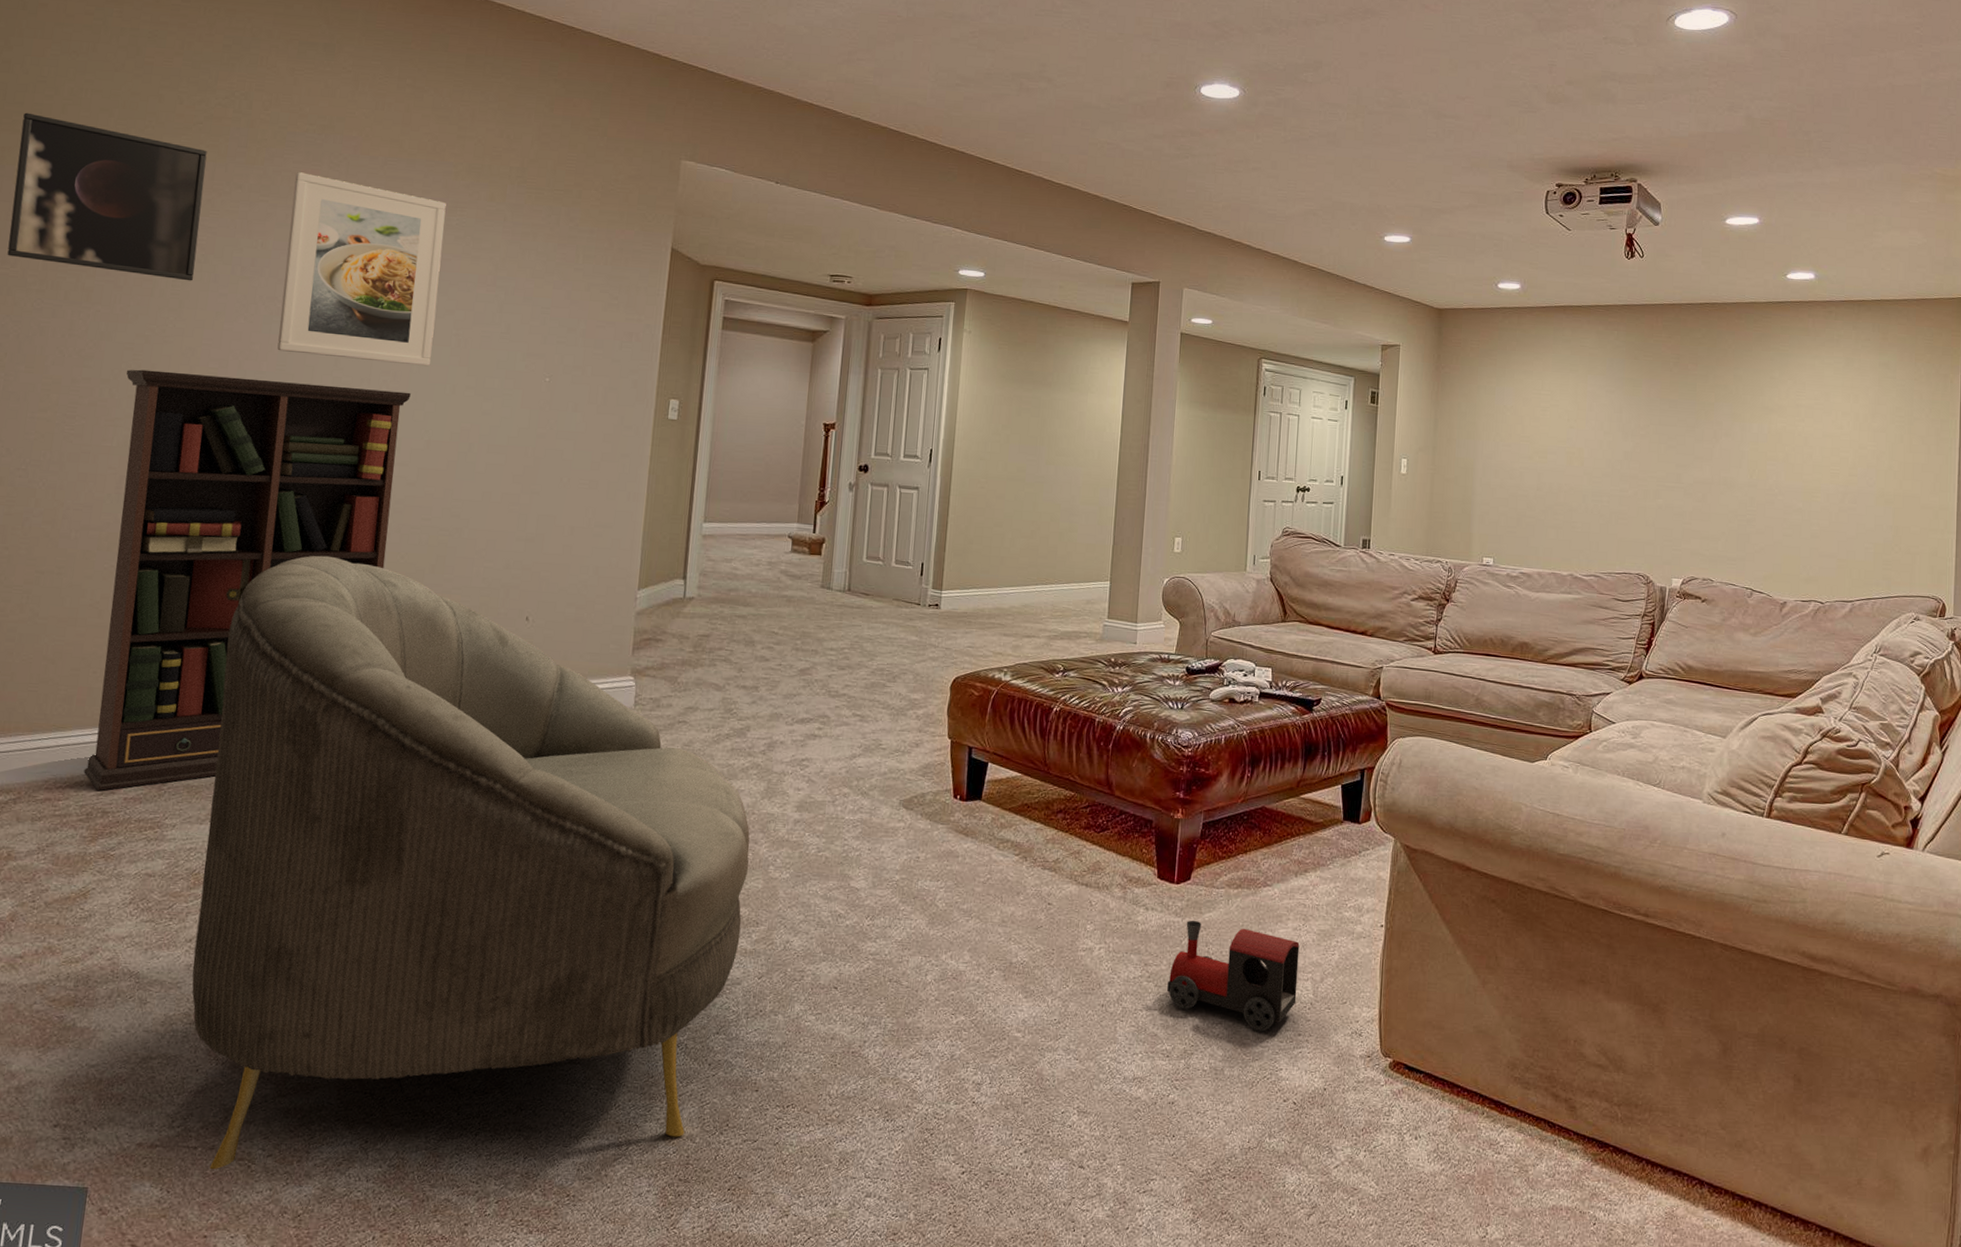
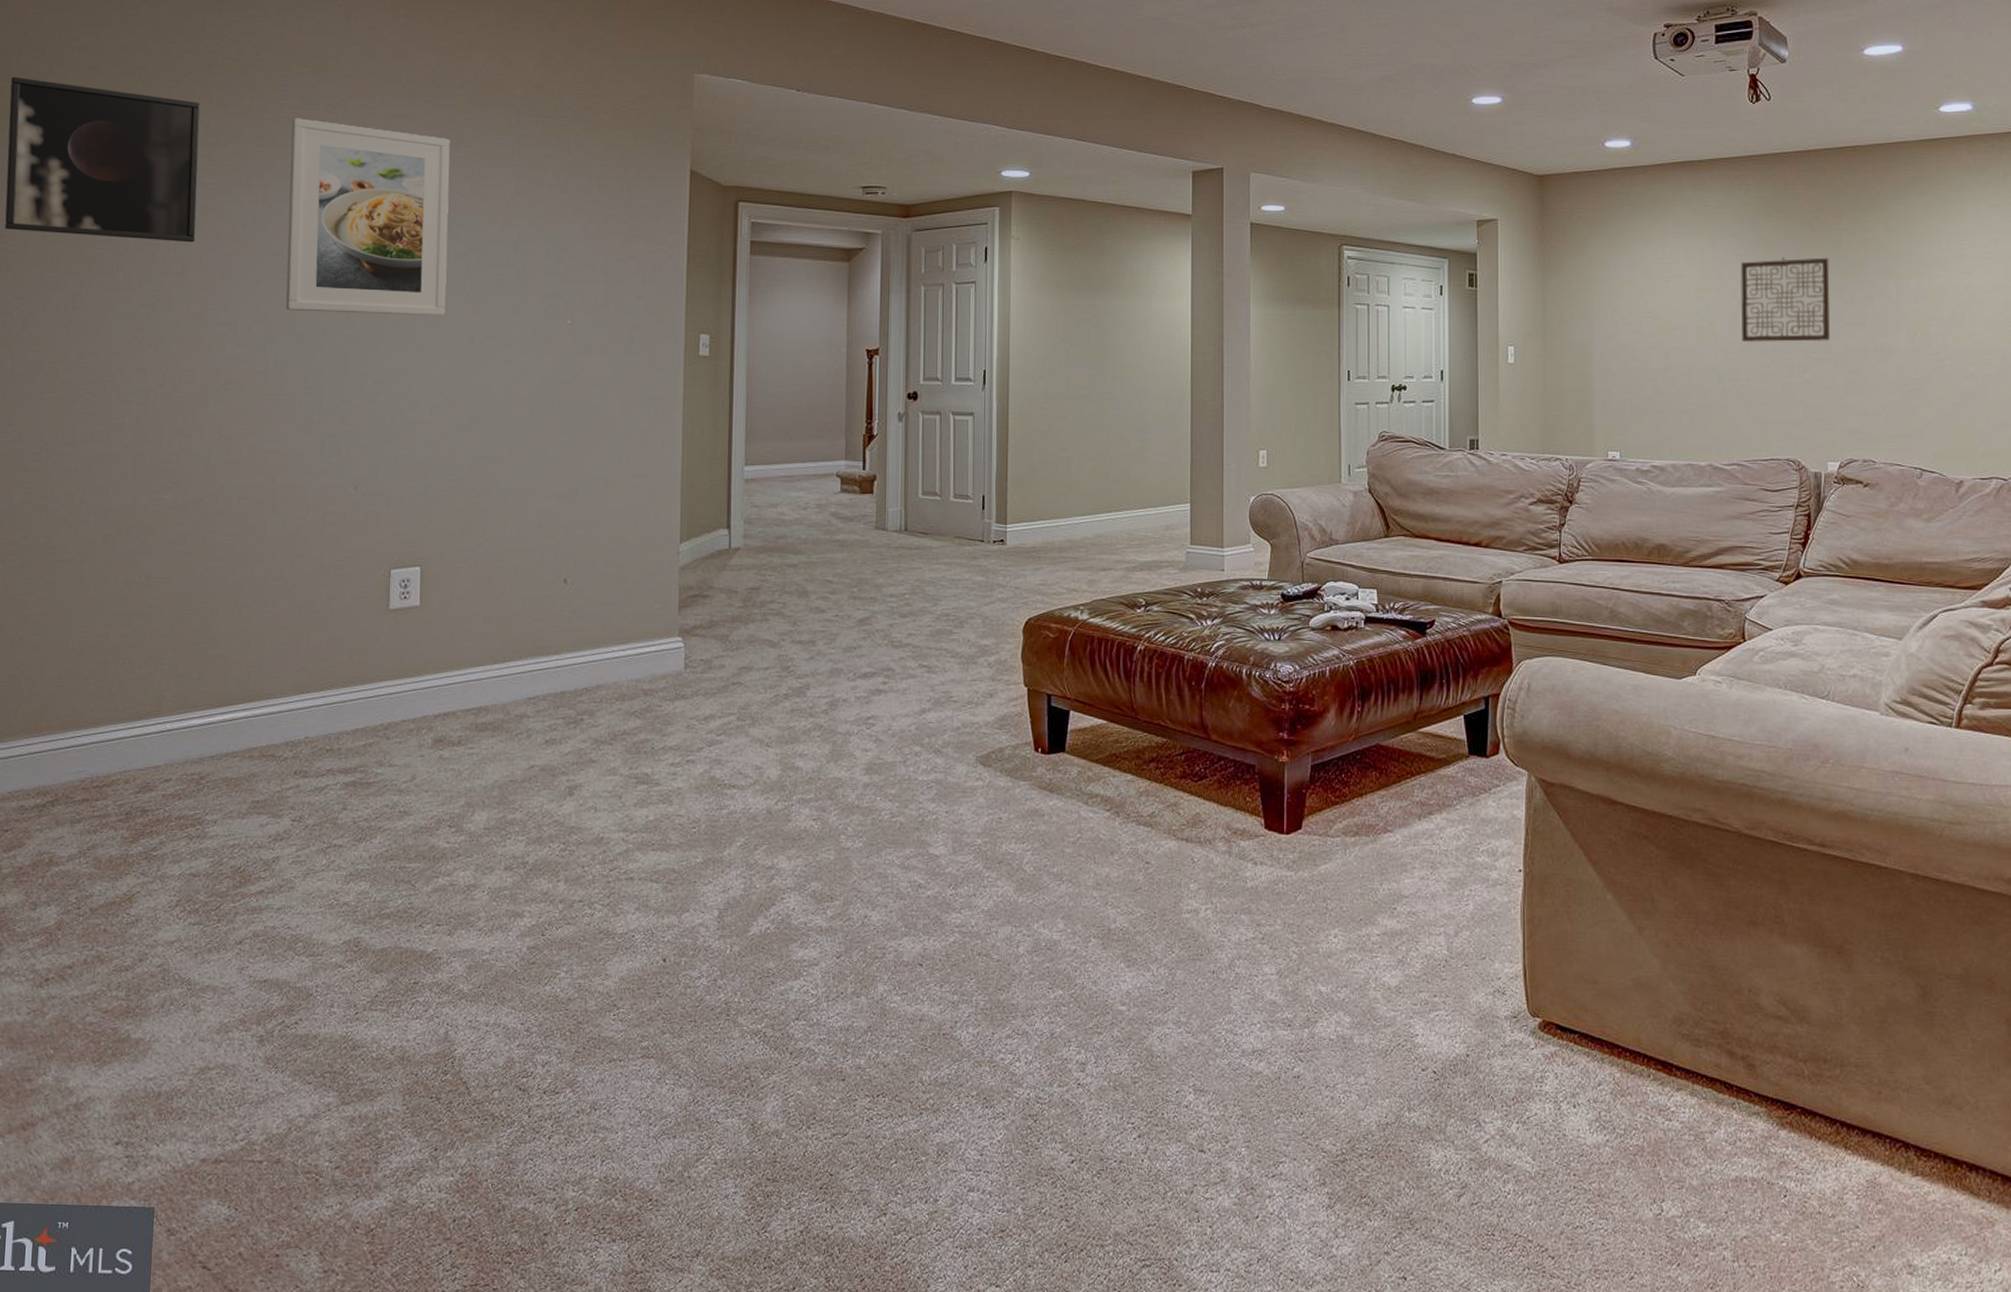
bookcase: present [83,369,411,791] -> none [120,340,427,789]
armchair: present [192,555,750,1170] -> none [244,526,818,1185]
toy train: present [1167,920,1300,1032] -> none [1284,873,1429,995]
wall art: none [1605,396,1685,472] -> present [1740,257,1830,343]

